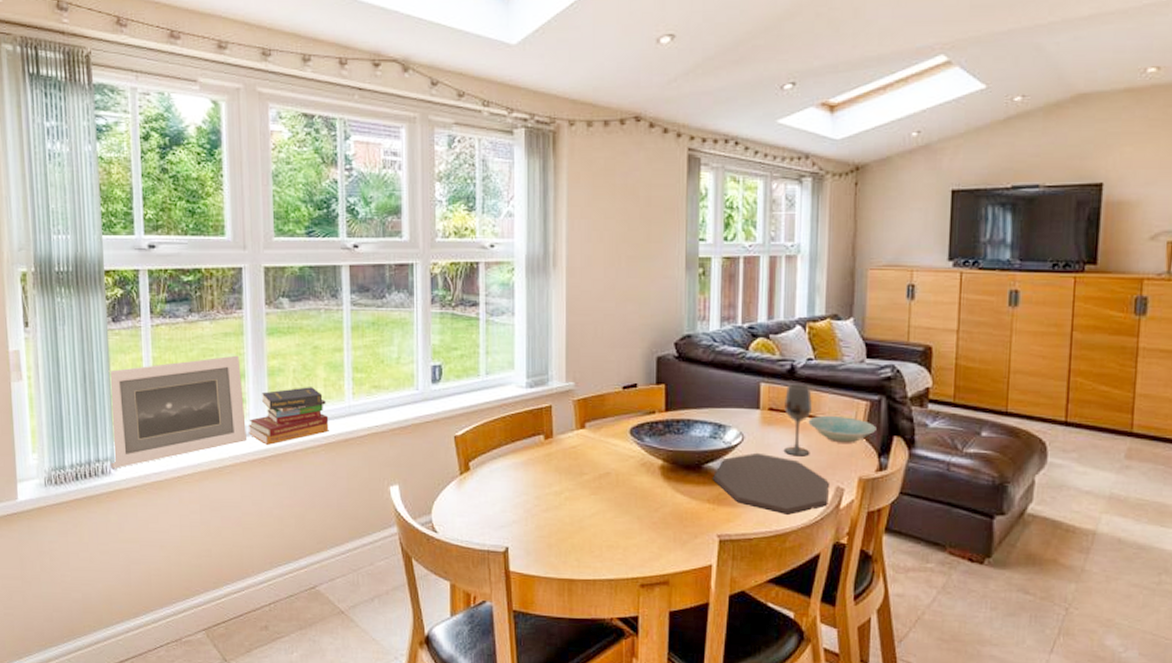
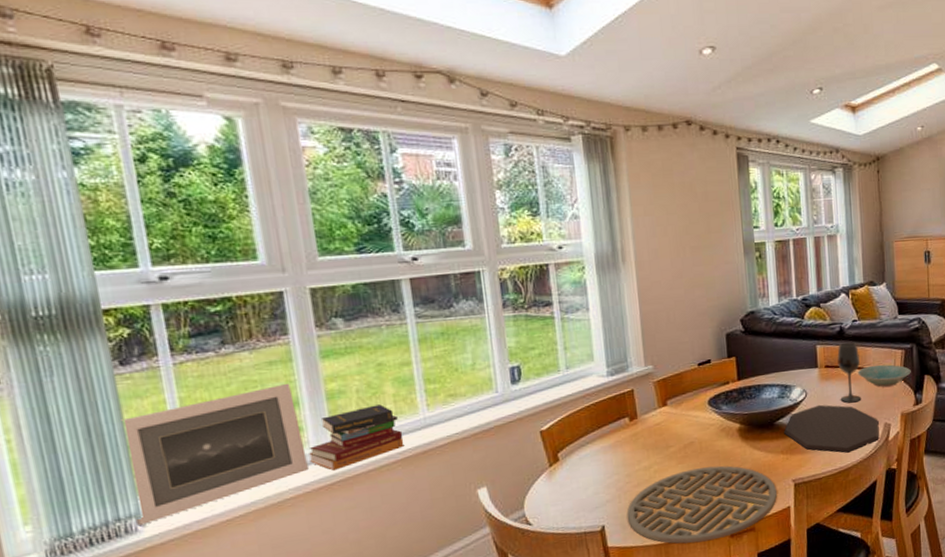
placemat: none [532,503,698,586] -> present [627,466,777,544]

